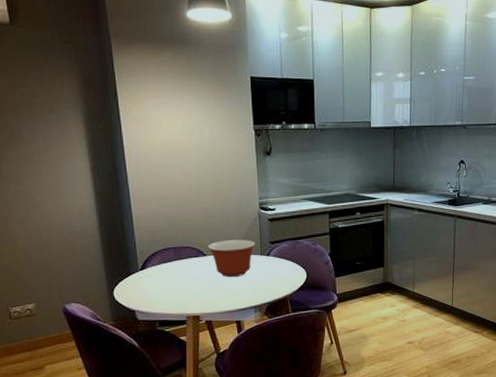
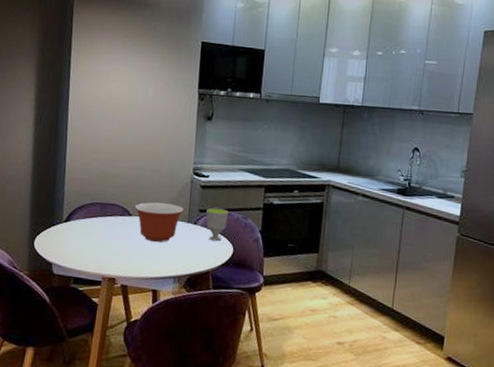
cup: none [277,238,298,269] -> present [206,208,229,242]

